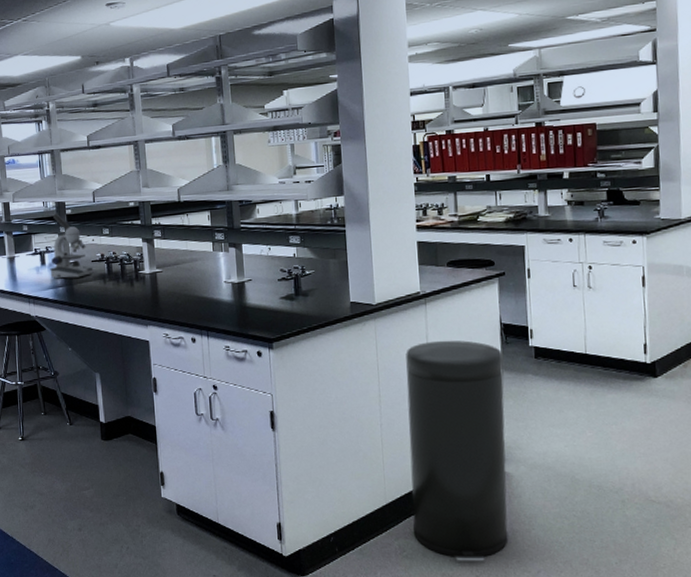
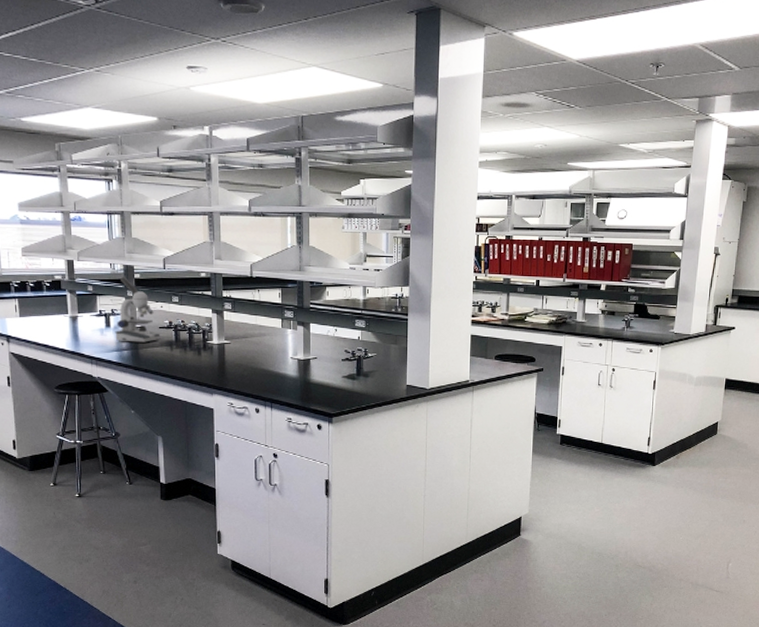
pedal bin: present [406,340,508,562] -> none [444,424,534,614]

